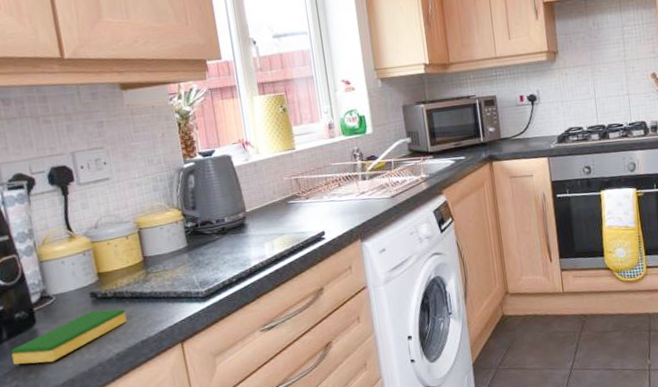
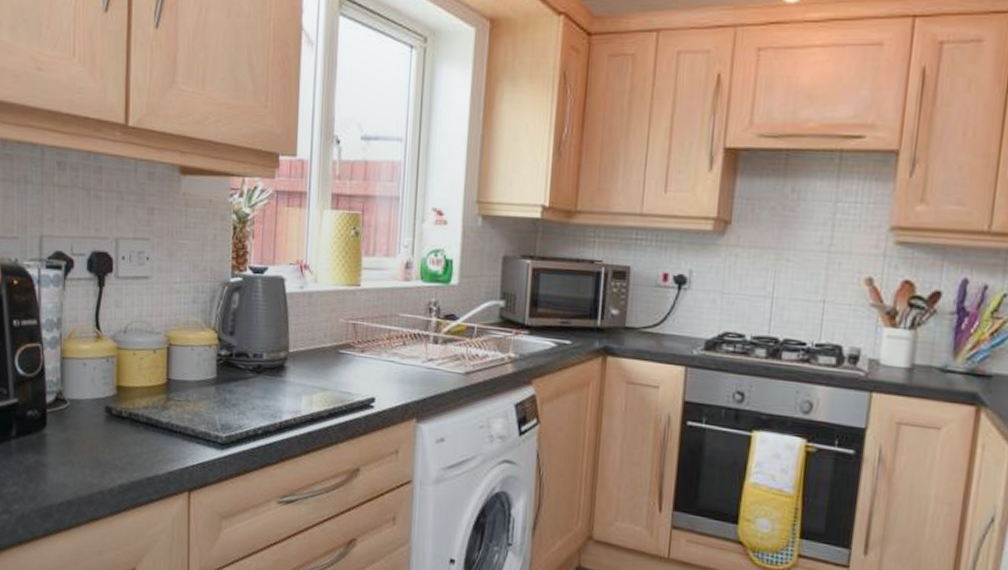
dish sponge: present [11,309,127,365] -> none [17,428,137,476]

